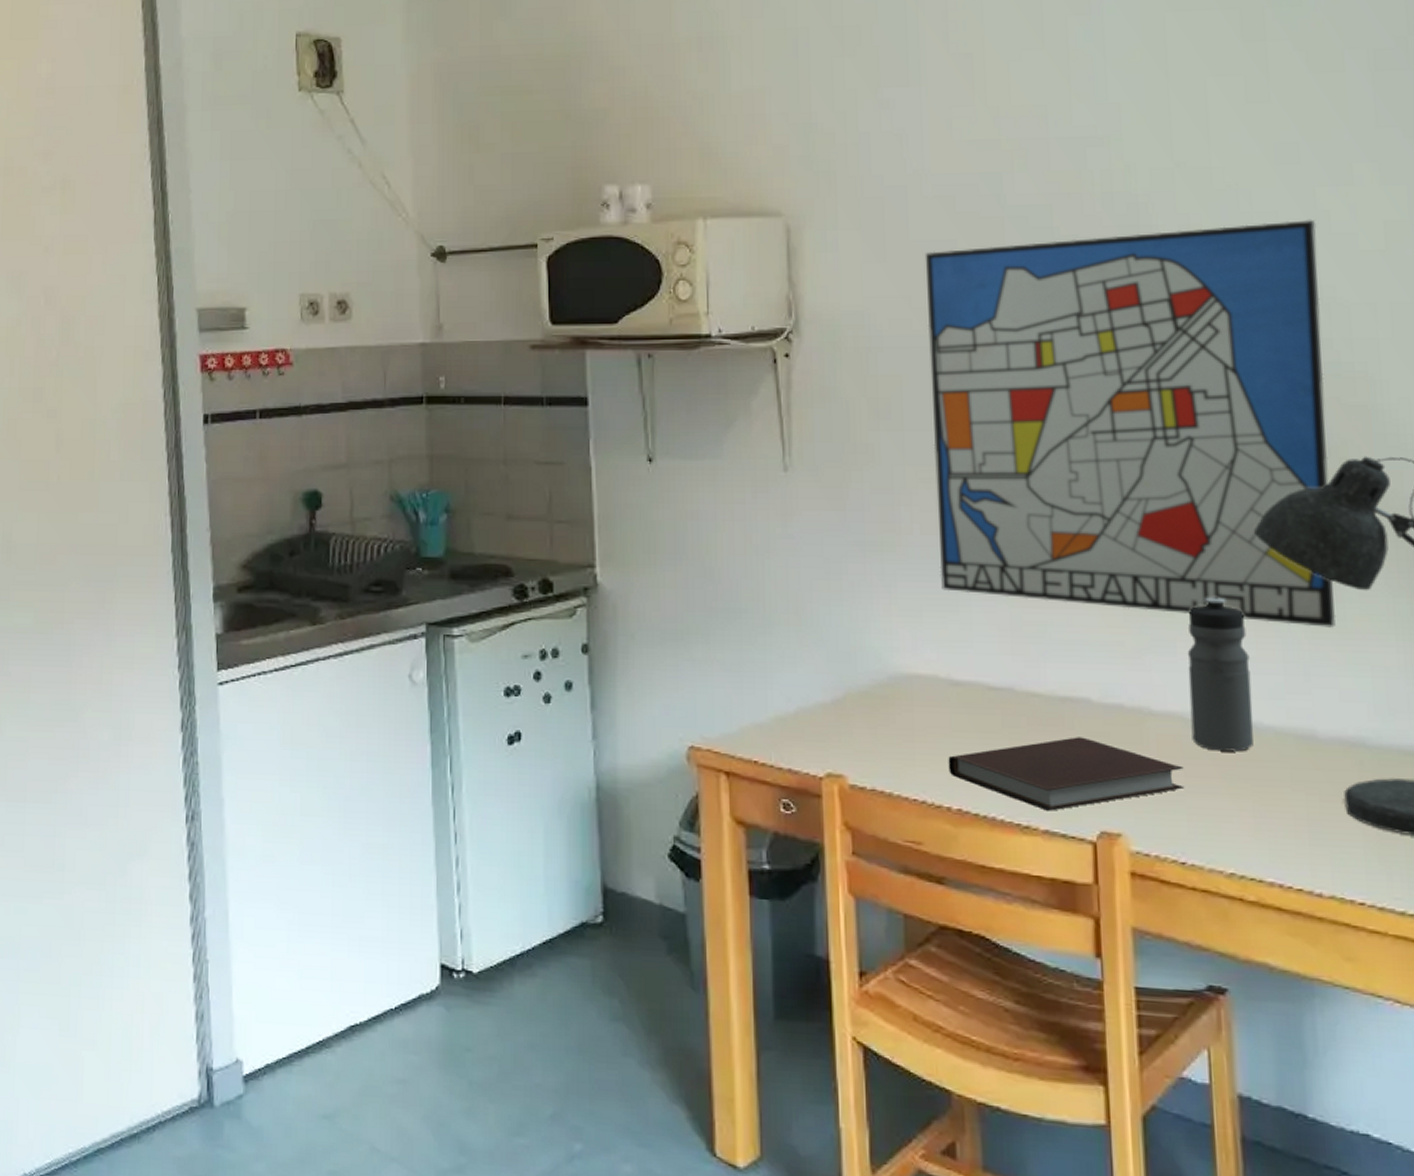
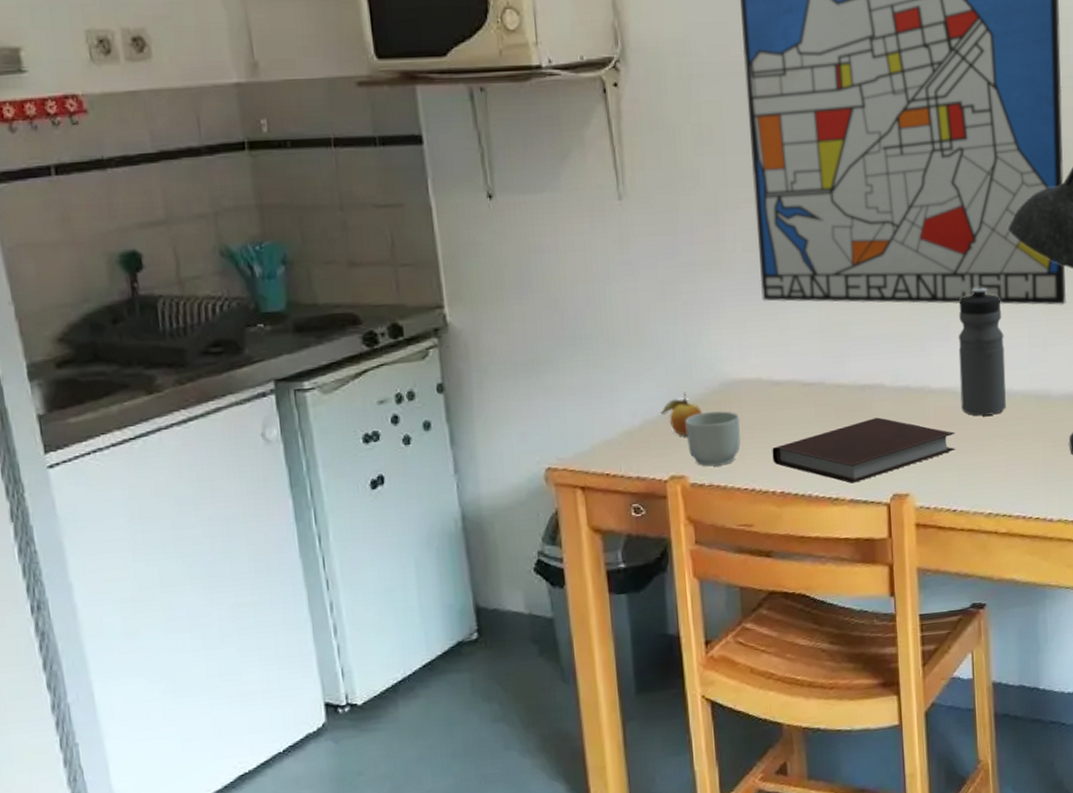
fruit: none [819,681,868,730] -> present [660,391,703,436]
mug: none [846,707,910,769] -> present [685,411,741,467]

